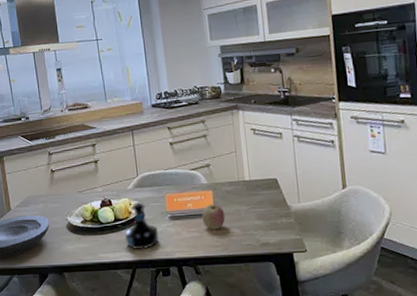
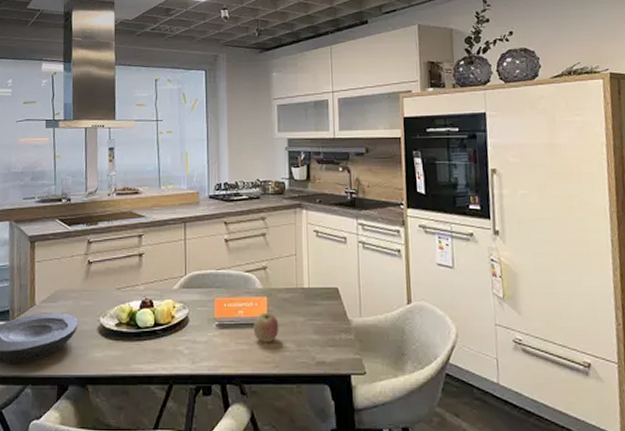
tequila bottle: present [125,202,159,250] -> none [163,305,203,362]

